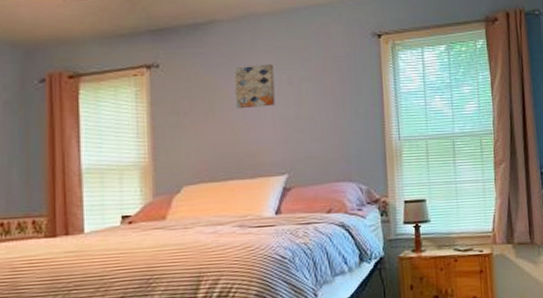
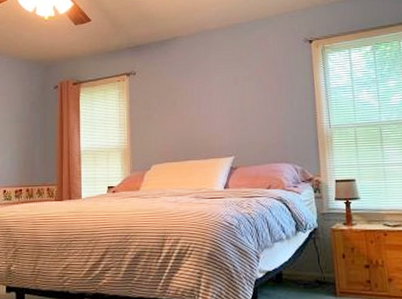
wall art: present [234,64,275,109] -> none [191,69,224,105]

